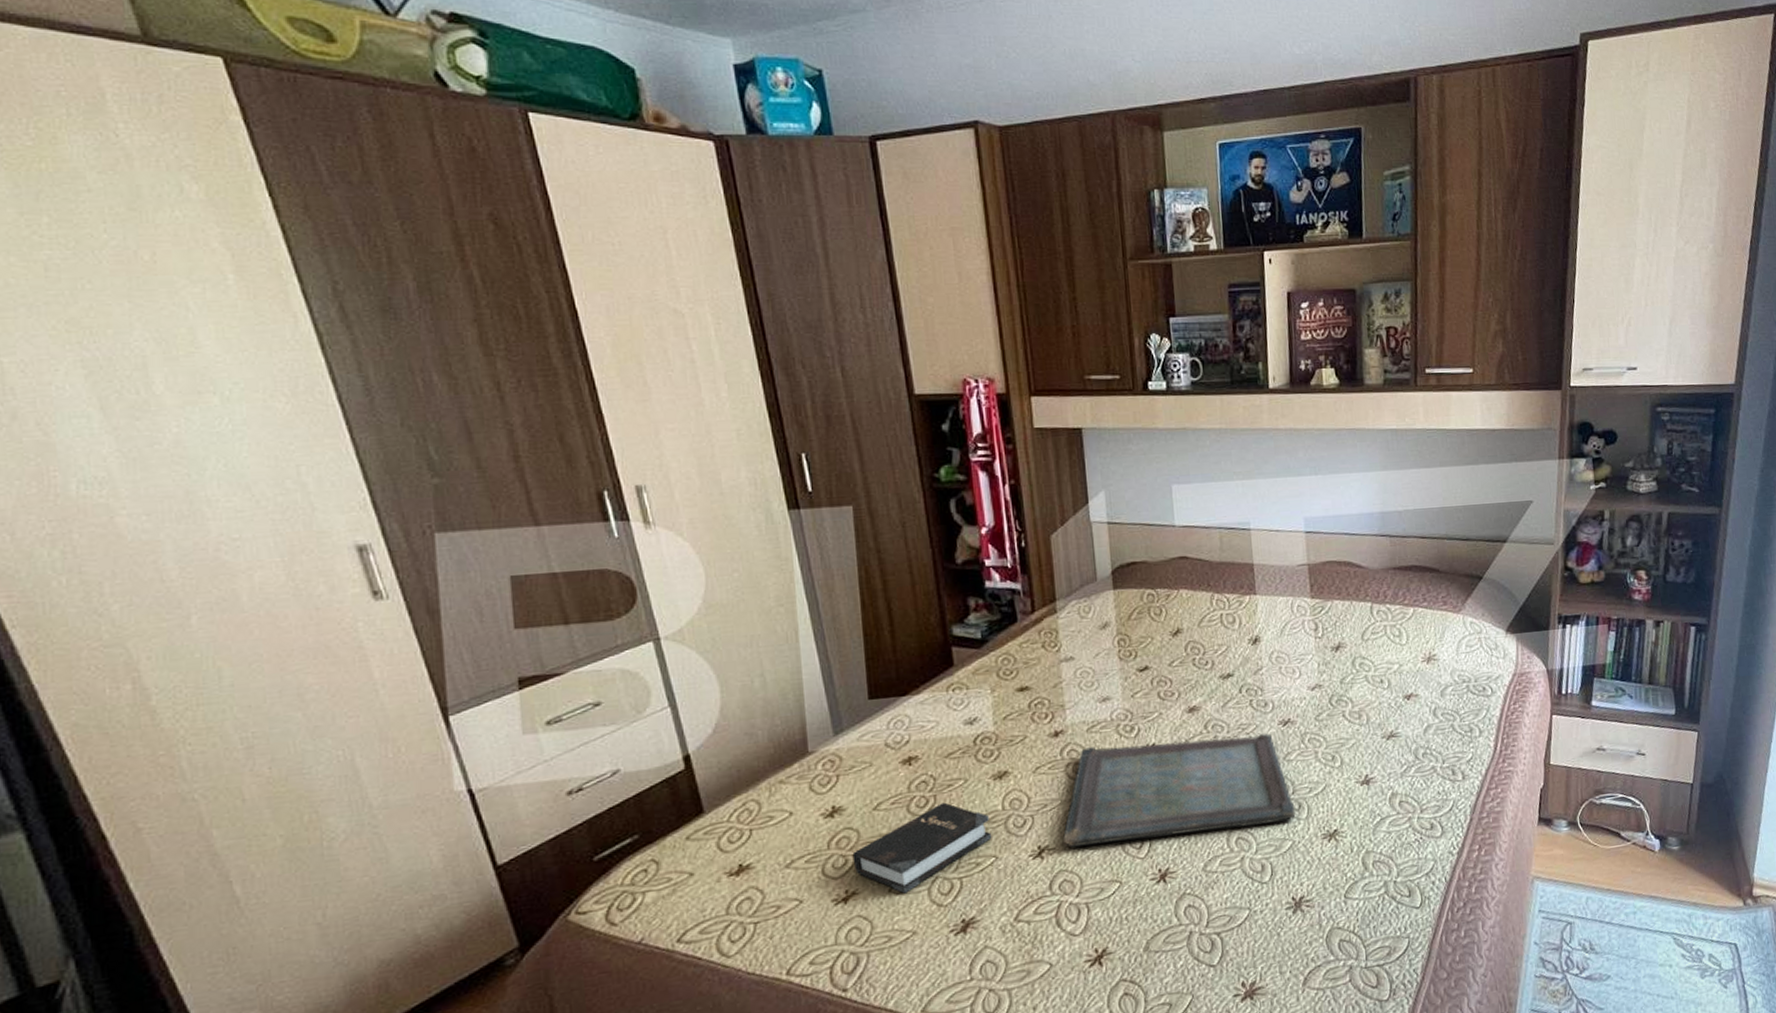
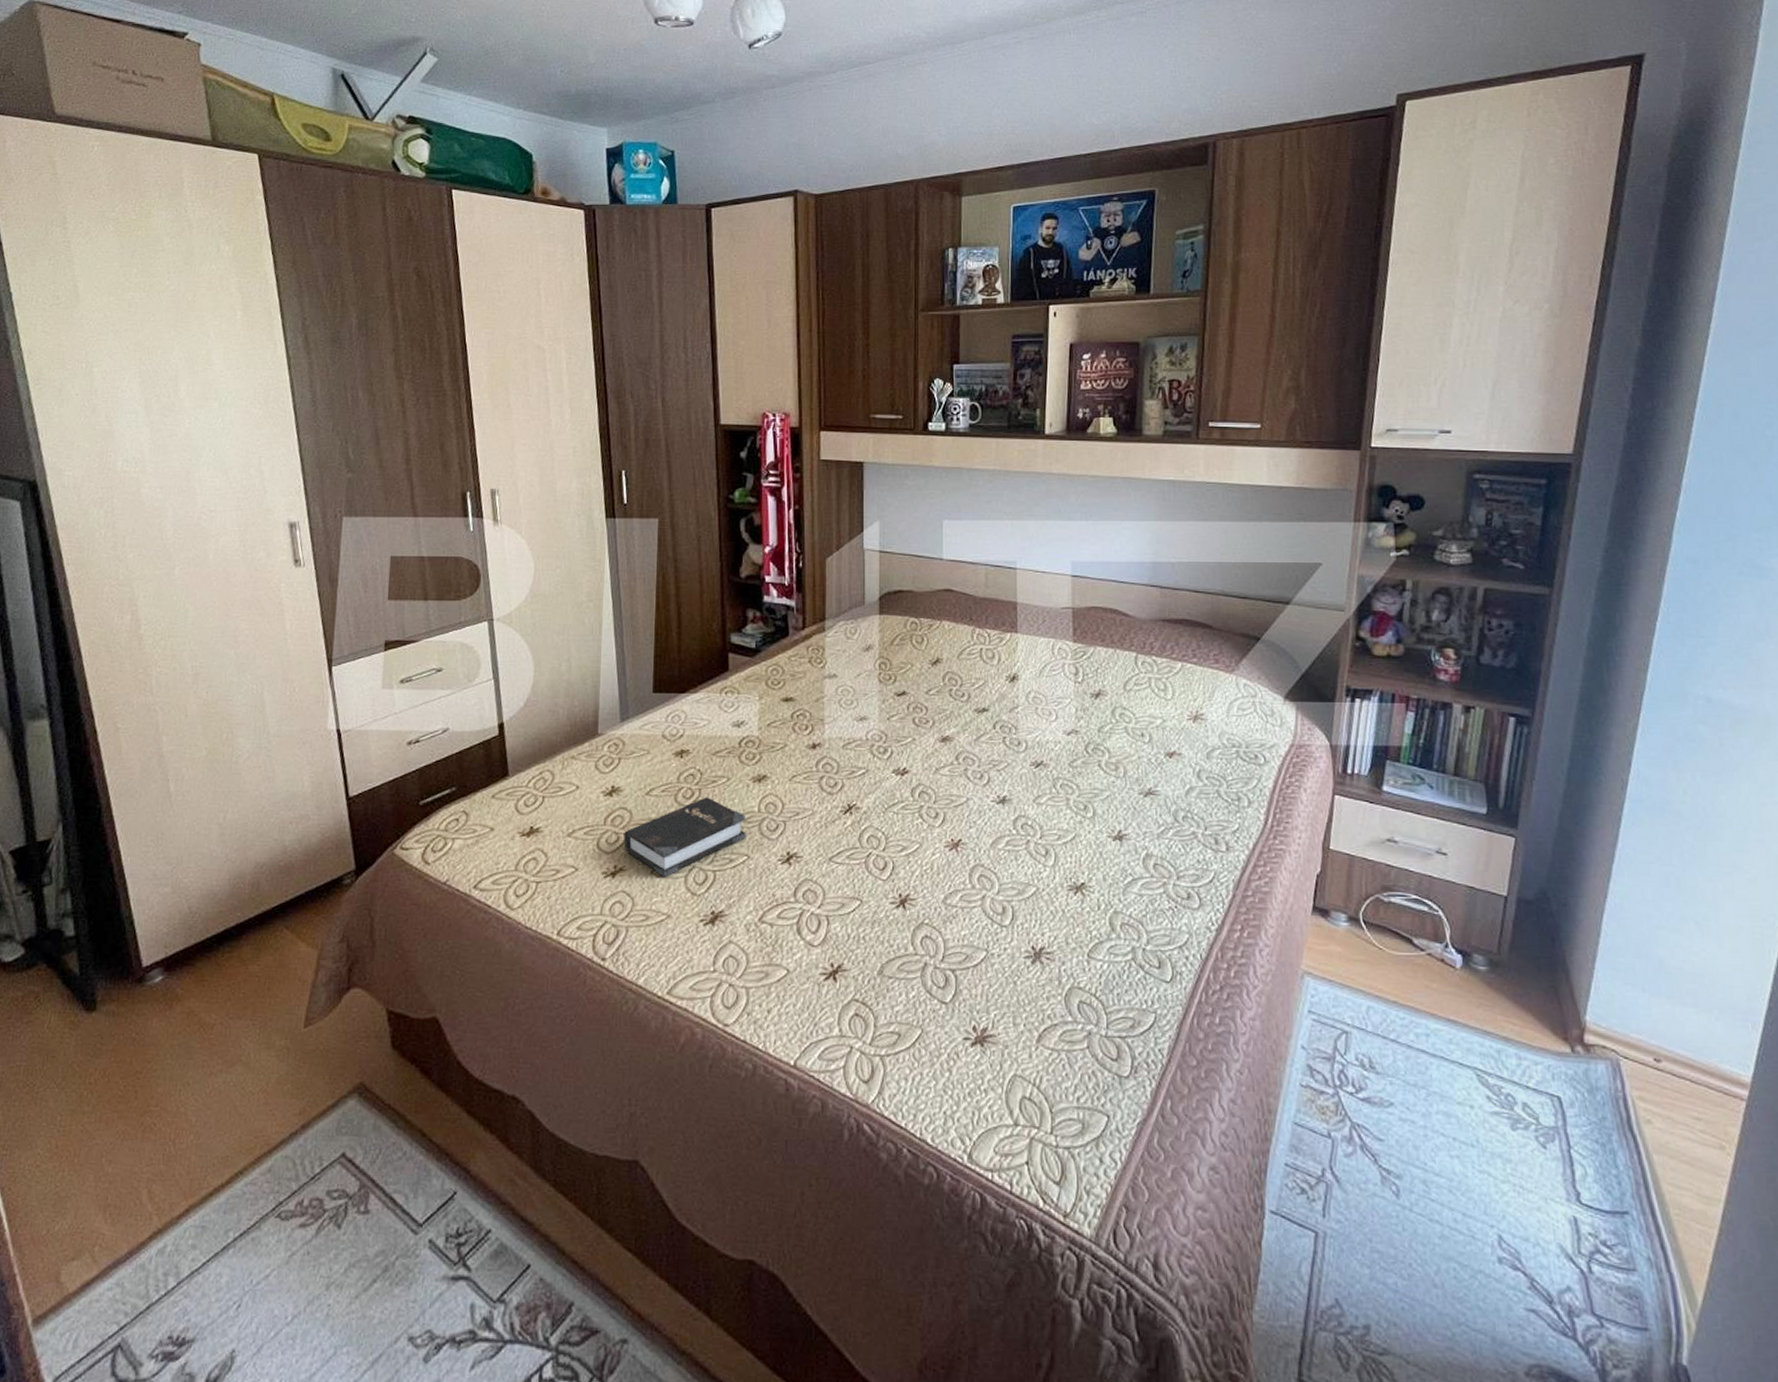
serving tray: present [1062,733,1296,847] -> none [810,763,1042,867]

